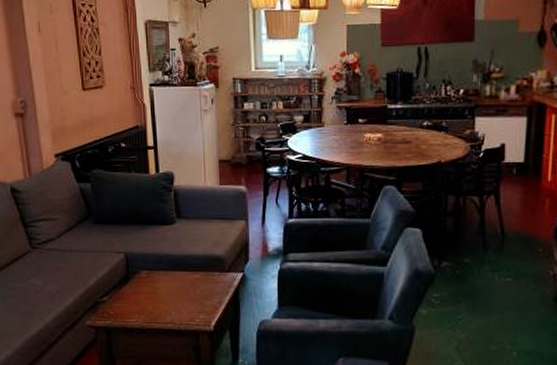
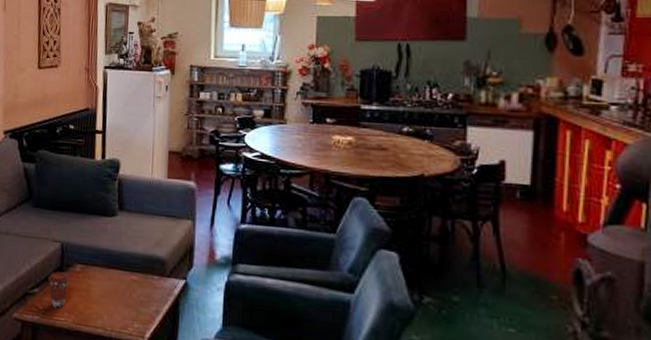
coffee cup: none [115,279,136,311] -> present [48,271,69,308]

